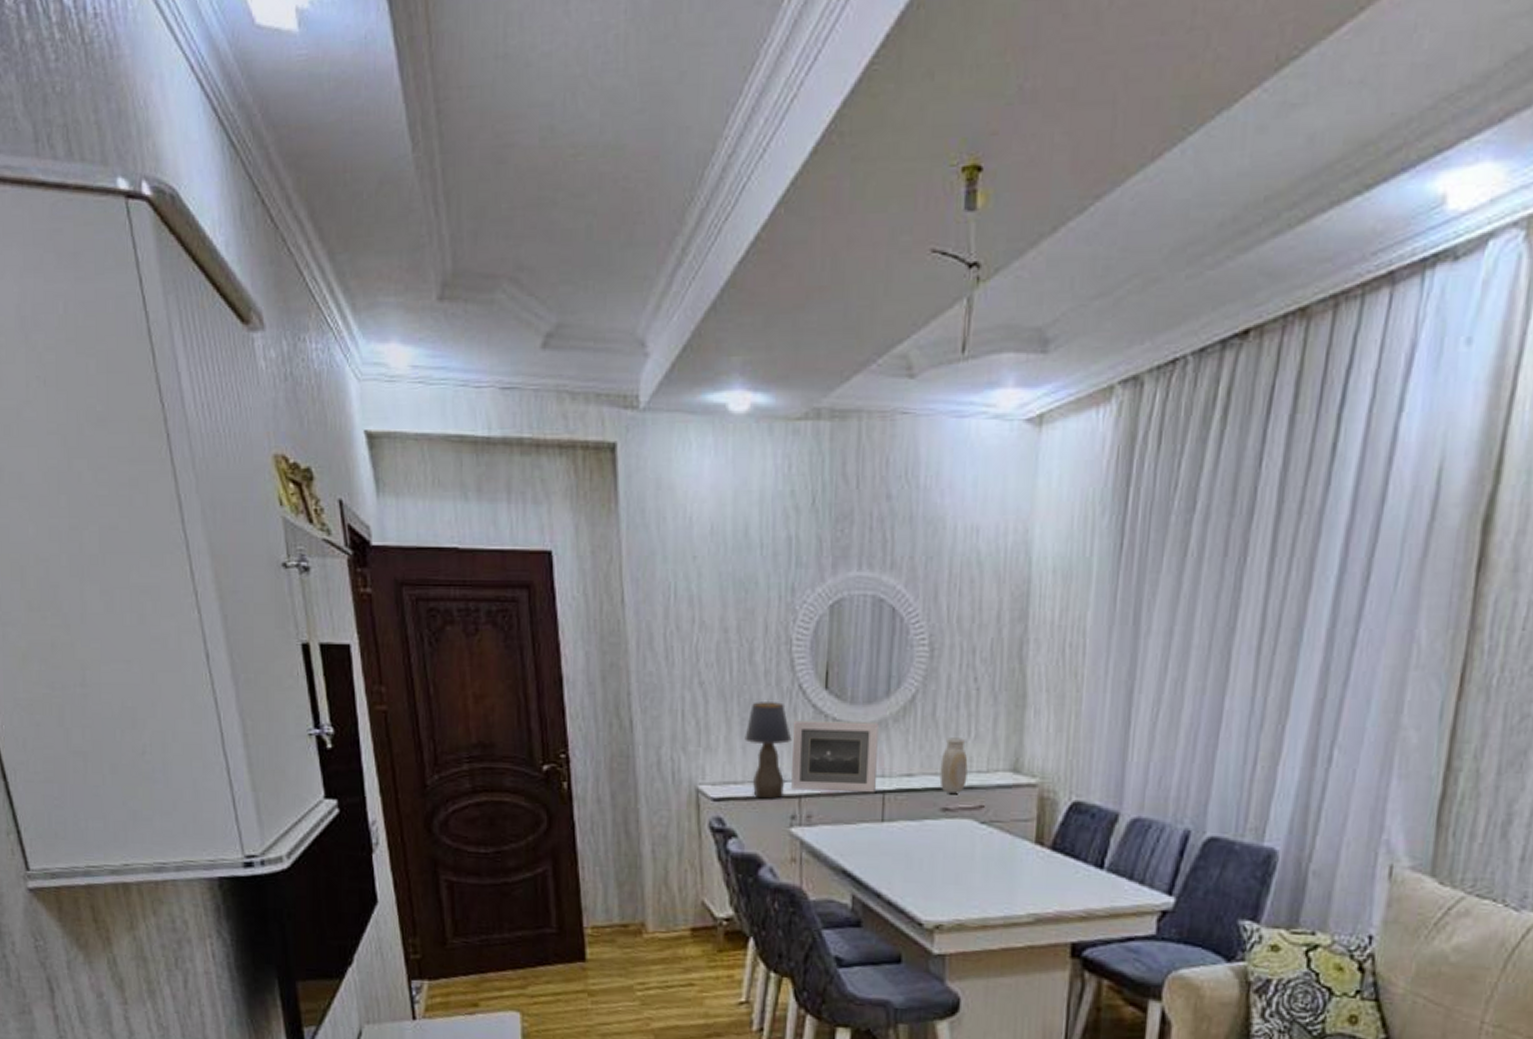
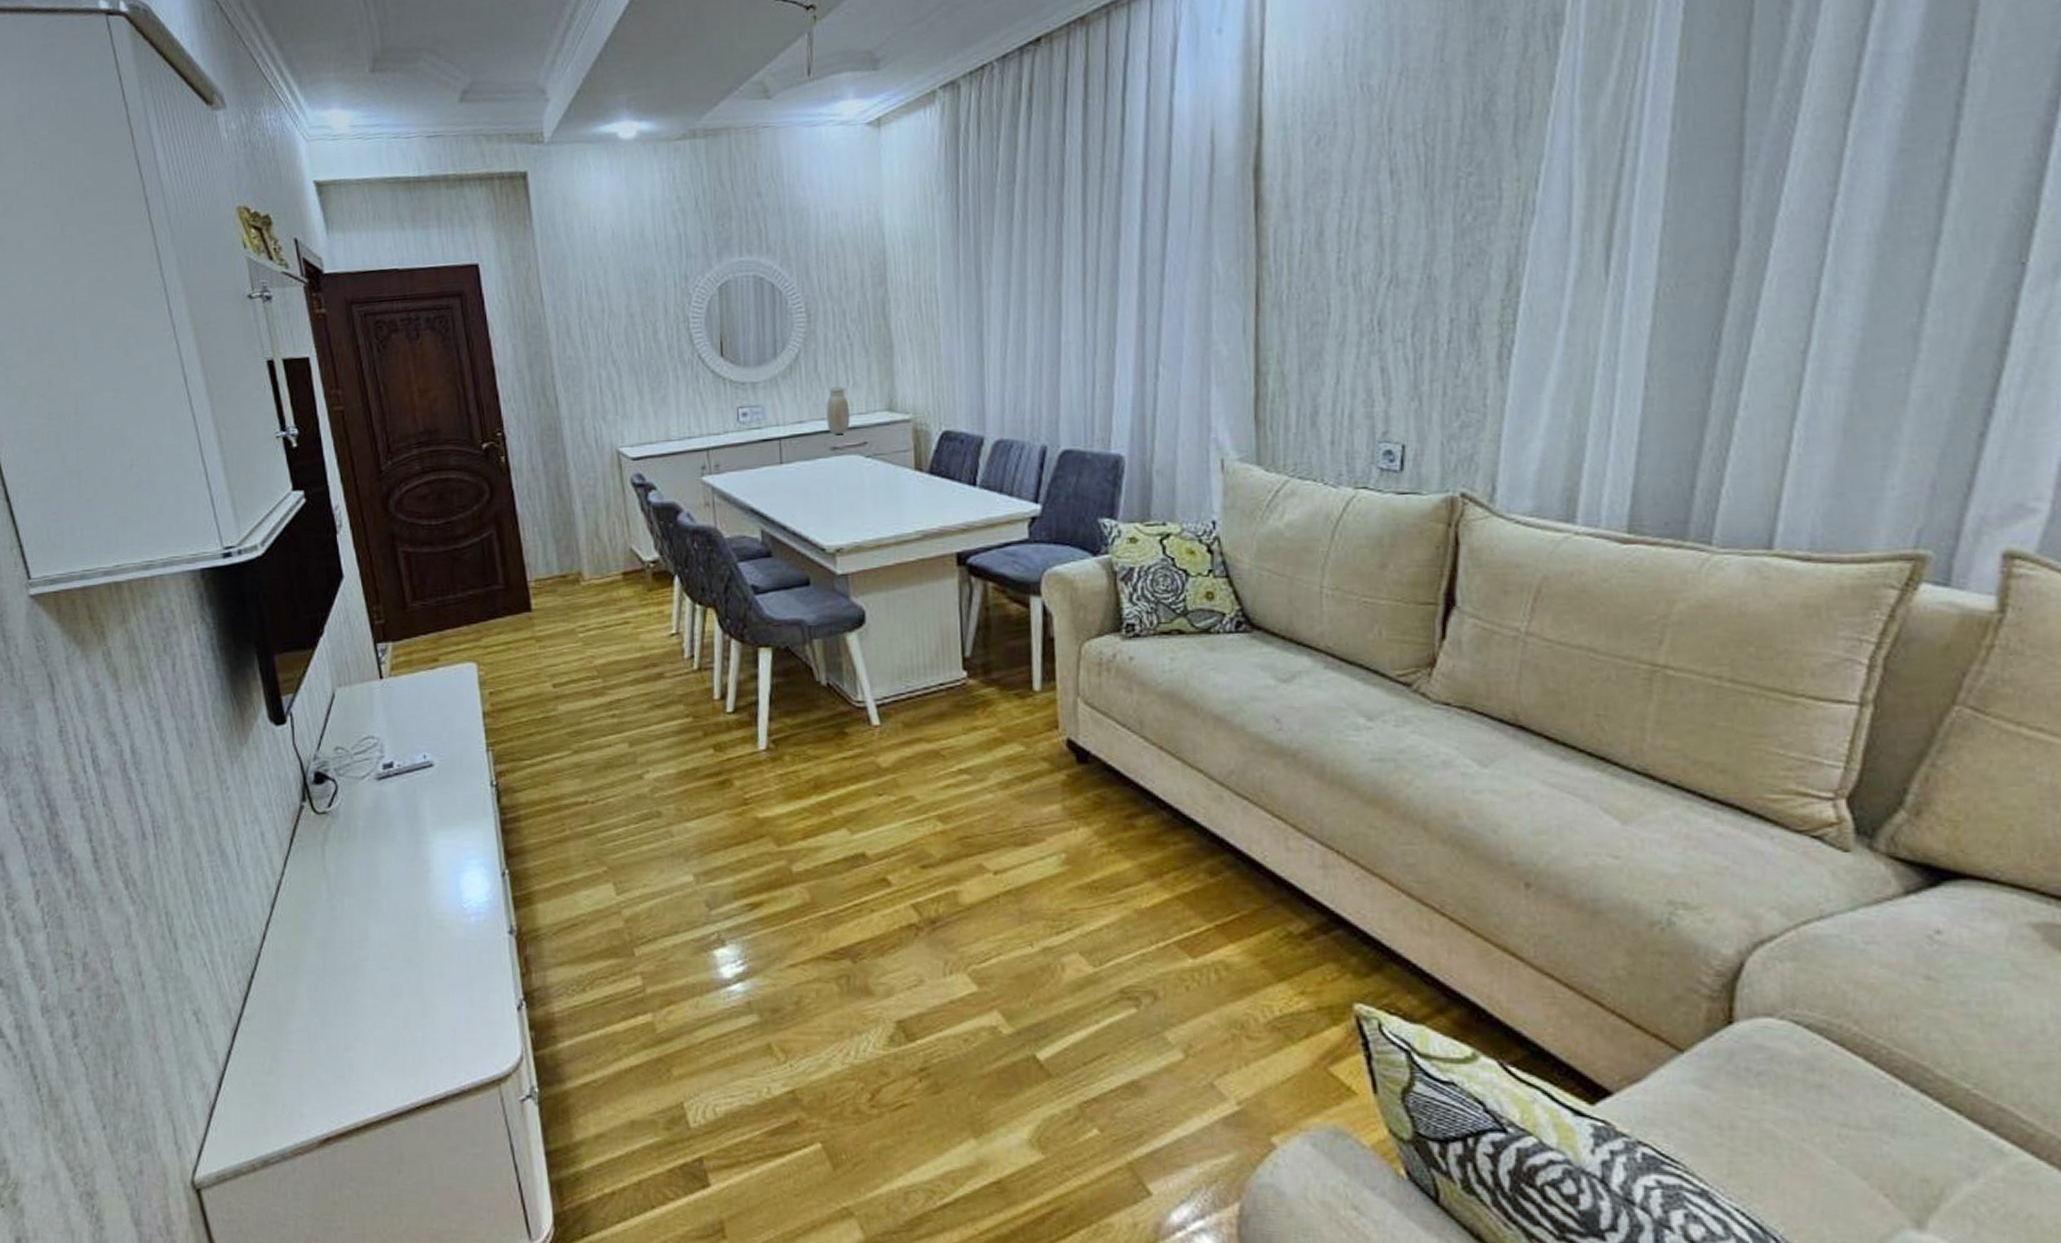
table lamp: present [744,700,792,799] -> none [655,371,696,454]
picture frame: present [791,720,879,794] -> none [696,380,772,445]

